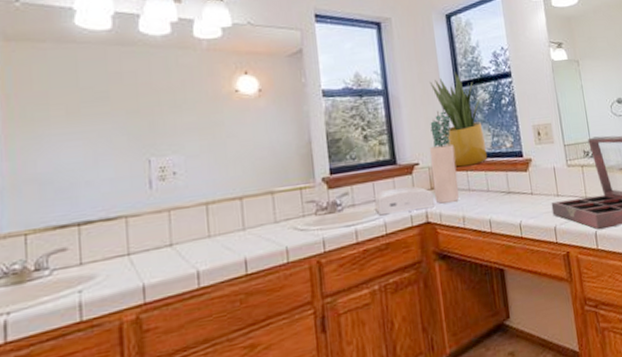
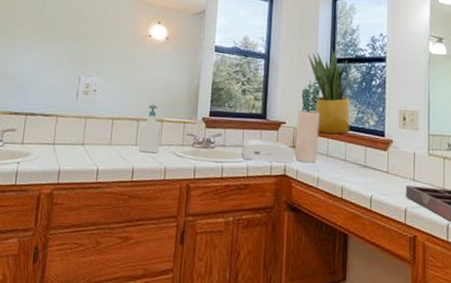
soap bottle: none [245,174,276,237] -> present [138,104,162,154]

